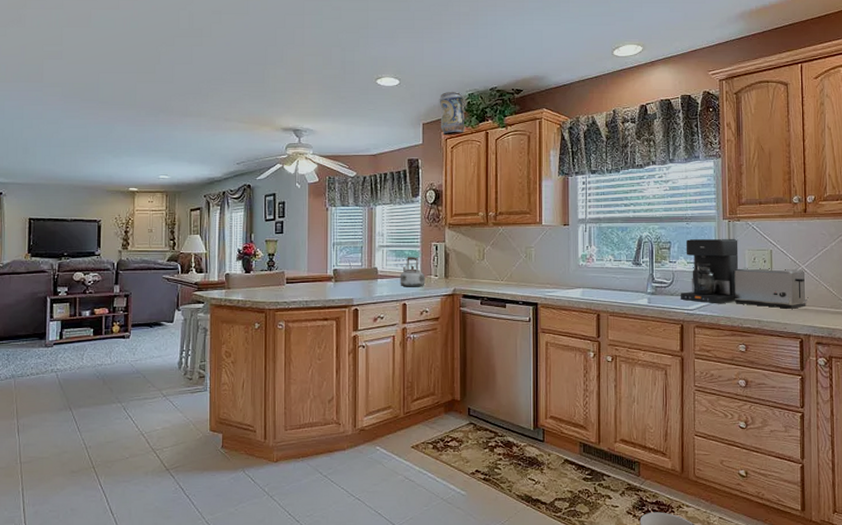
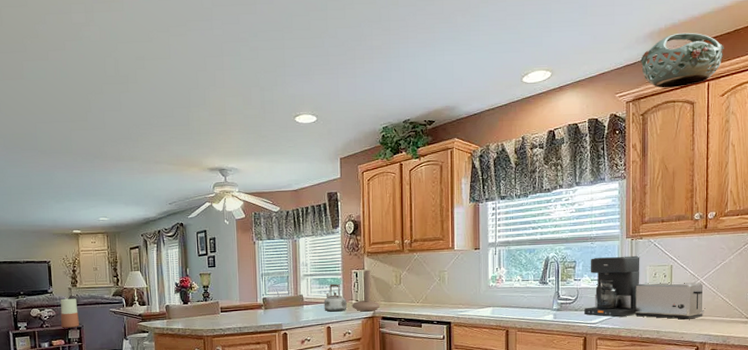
vase: none [107,262,127,295] -> present [60,298,79,328]
paper towel holder: none [430,243,462,288] -> present [352,270,381,312]
decorative vase: present [439,92,465,135] -> none [355,126,381,169]
decorative basket: none [732,14,816,68] -> present [640,32,724,88]

